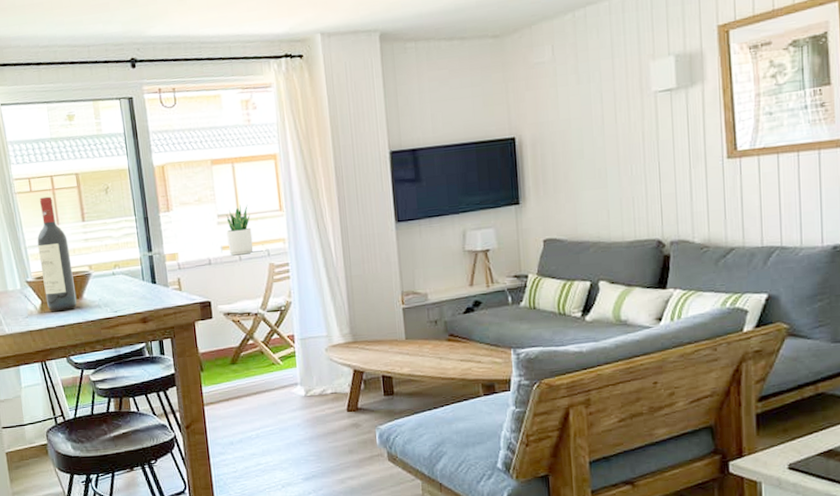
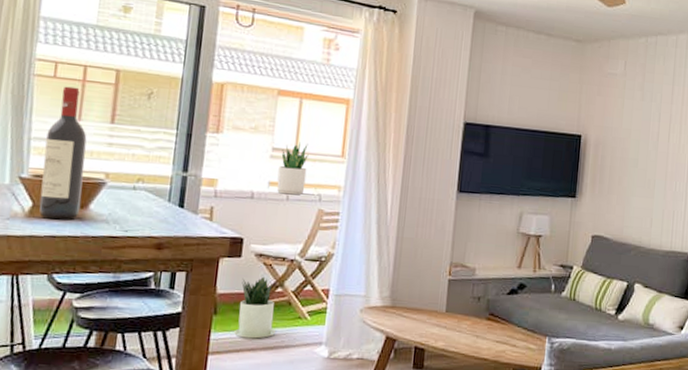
planter: none [217,332,256,388] -> present [234,276,277,339]

